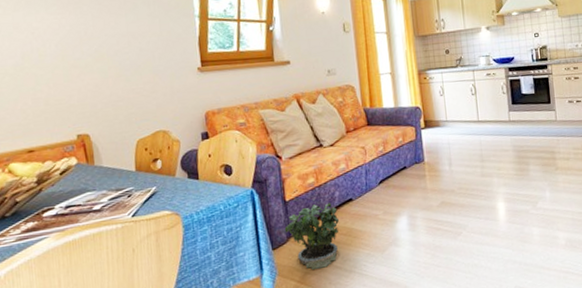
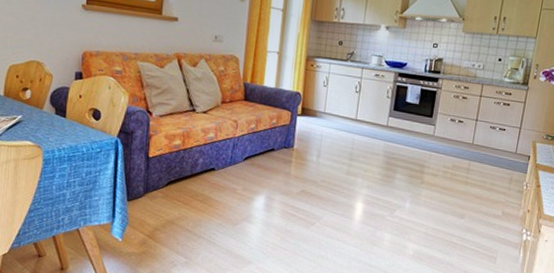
potted plant: present [284,198,339,270] -> none [142,160,198,228]

